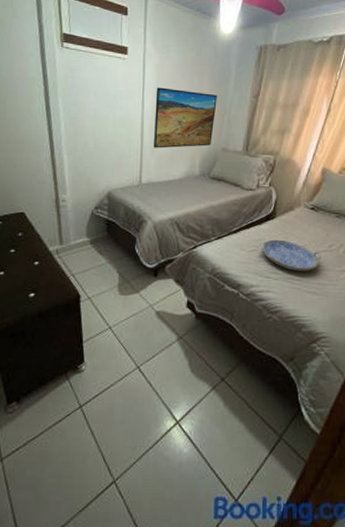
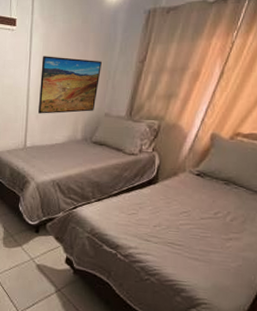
serving tray: present [260,239,322,271] -> none [140,204,206,237]

